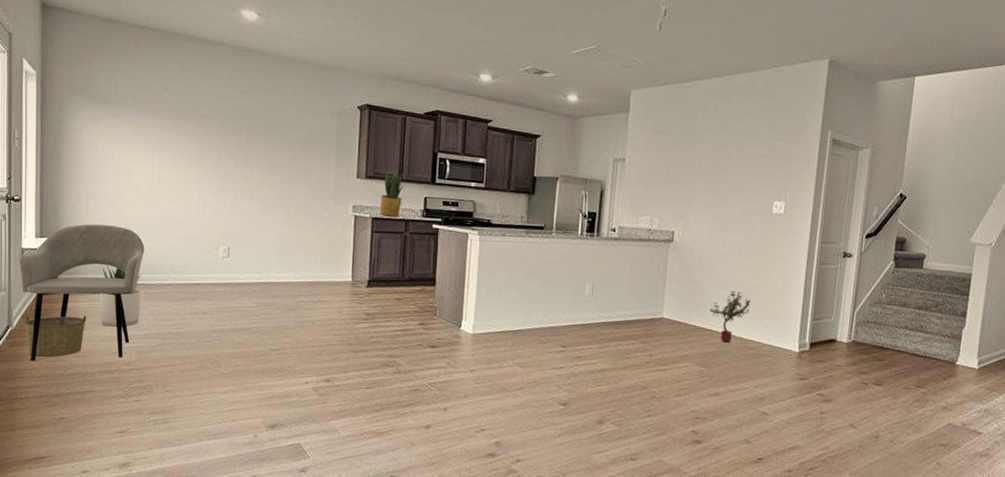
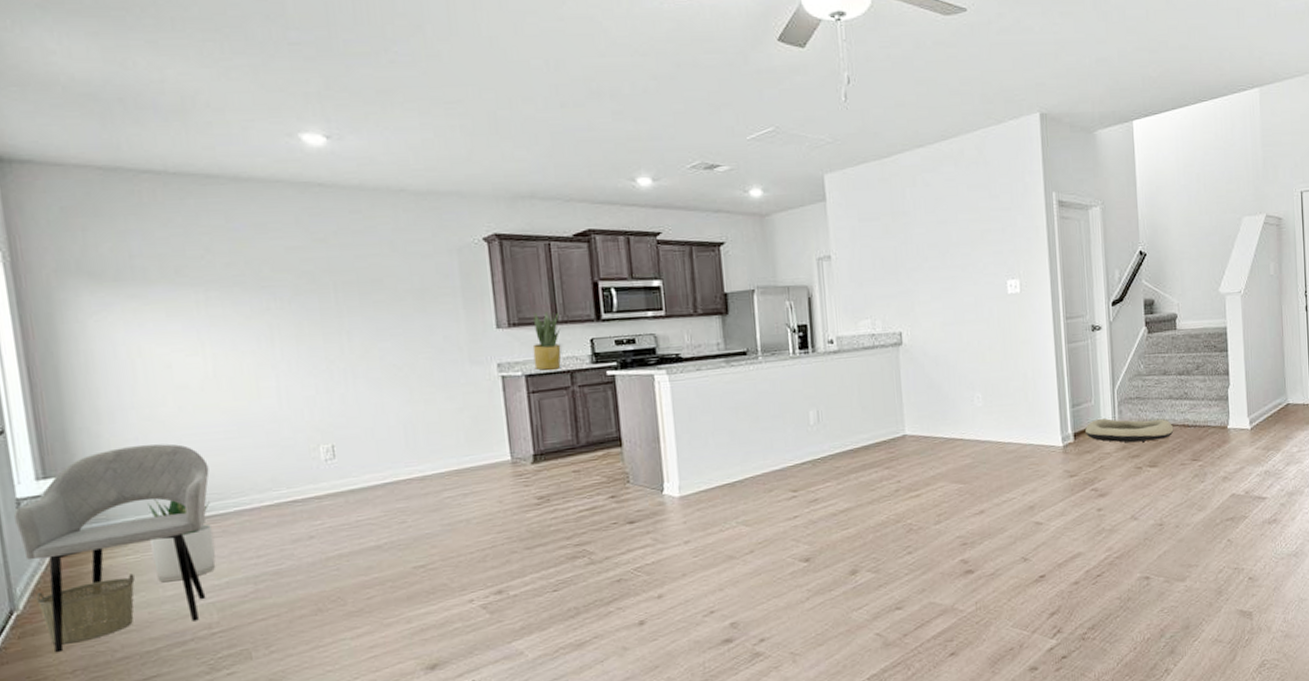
potted tree: present [709,291,751,343] -> none [957,389,1002,450]
dog bed: none [821,334,904,363] -> present [1085,418,1174,443]

